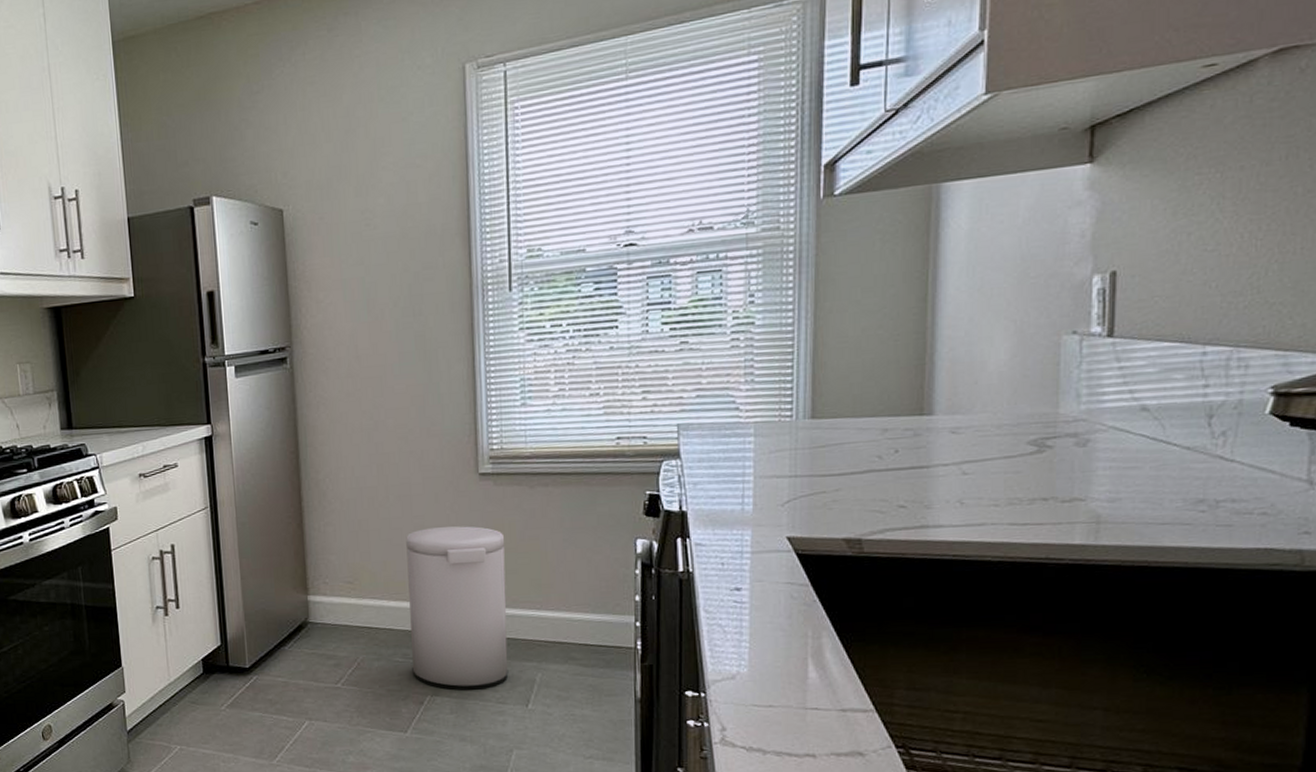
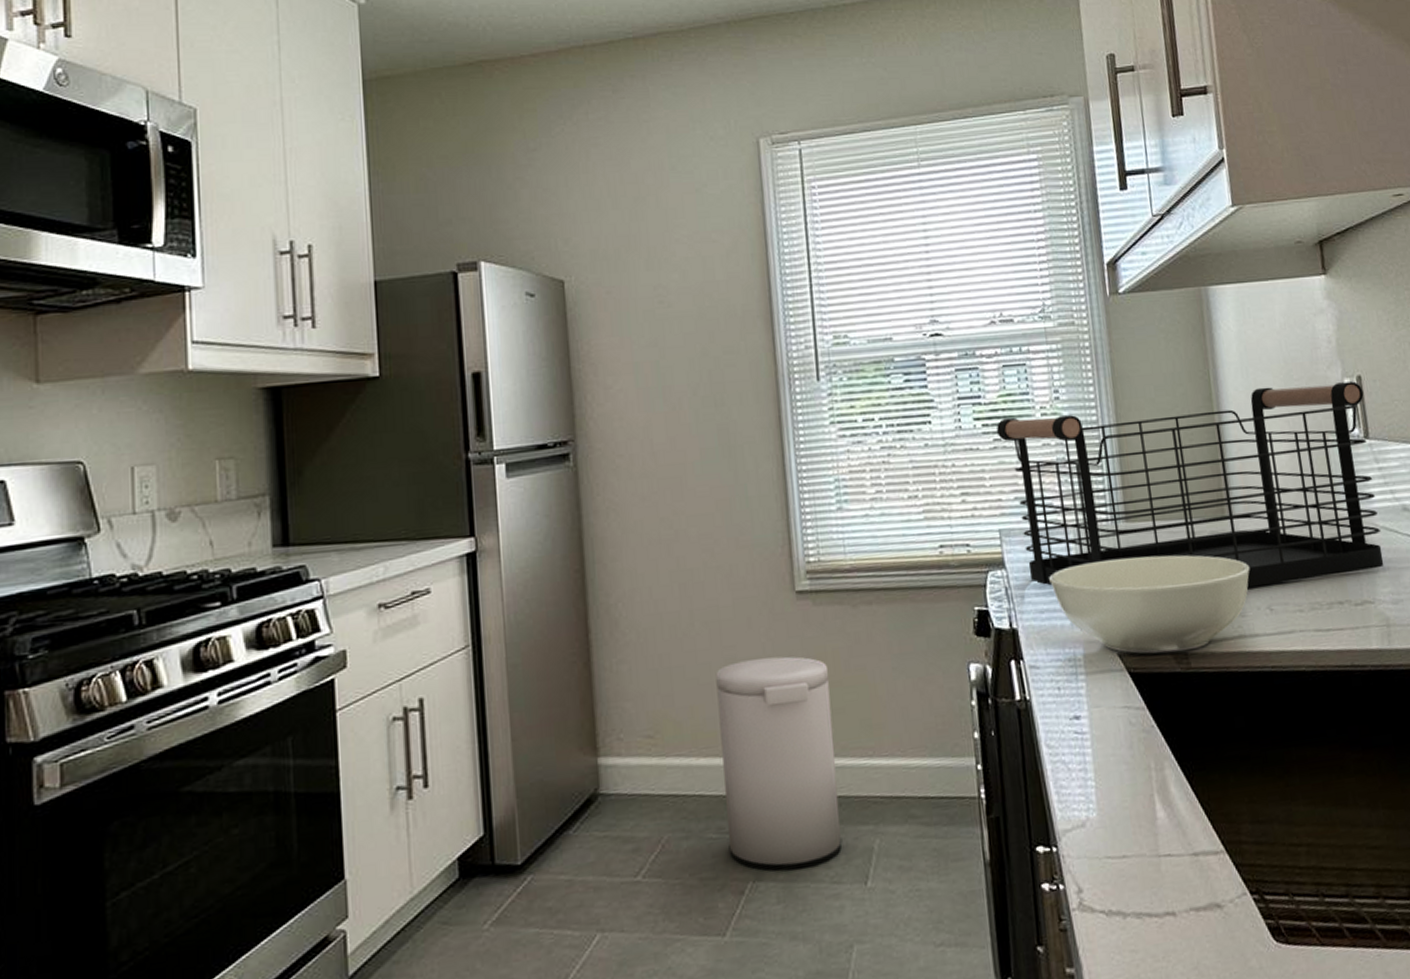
dish rack: none [685,277,1116,482] -> present [996,381,1384,588]
bowl: none [724,450,944,539] -> present [1049,555,1250,654]

